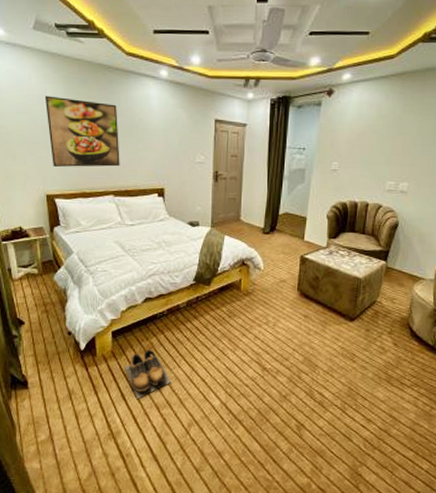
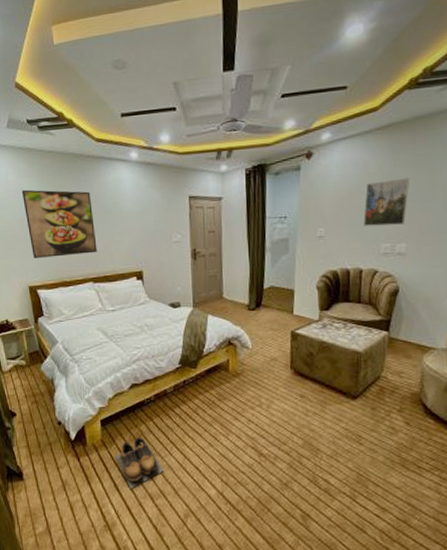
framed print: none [373,123,417,165] -> present [363,177,410,227]

